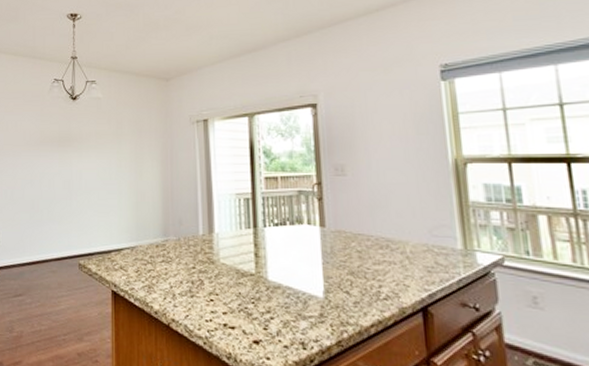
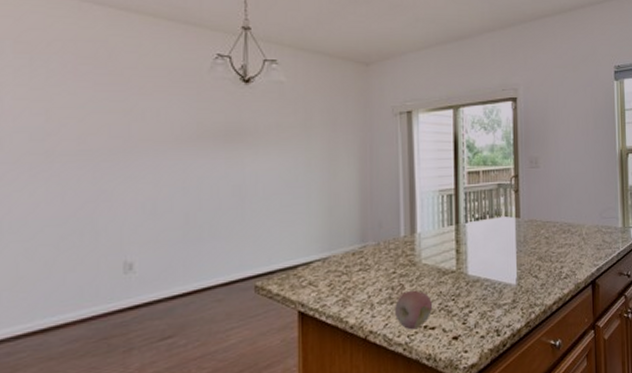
fruit: none [195,286,232,326] -> present [395,290,433,330]

